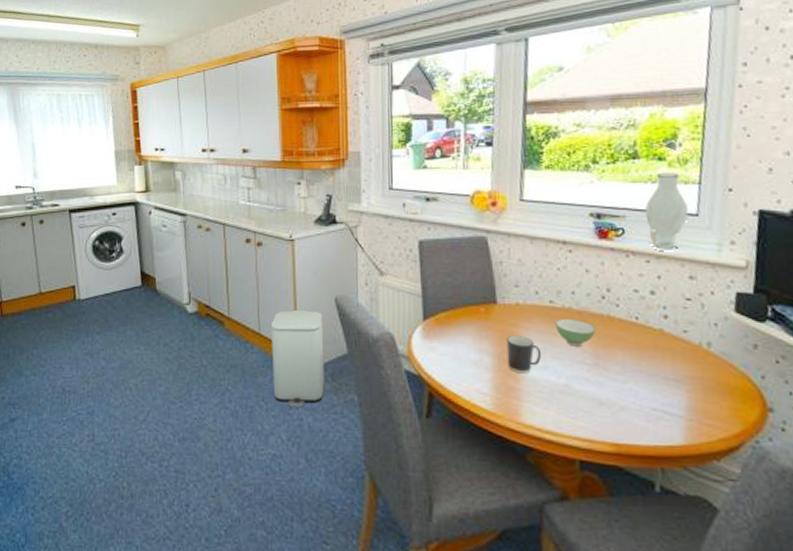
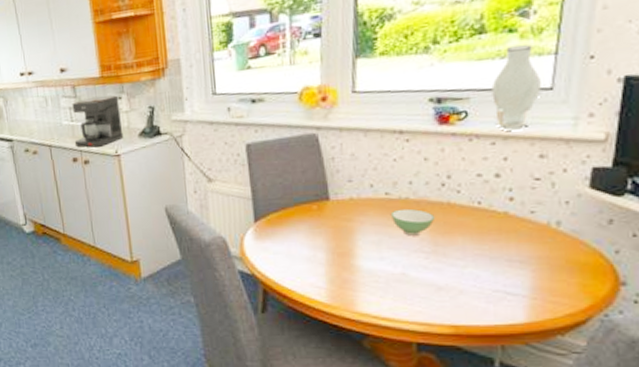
coffee maker: none [249,179,299,230] -> present [72,95,124,148]
pedal bin: present [270,309,325,407] -> none [104,221,162,311]
mug: present [506,336,542,374] -> none [340,230,378,266]

